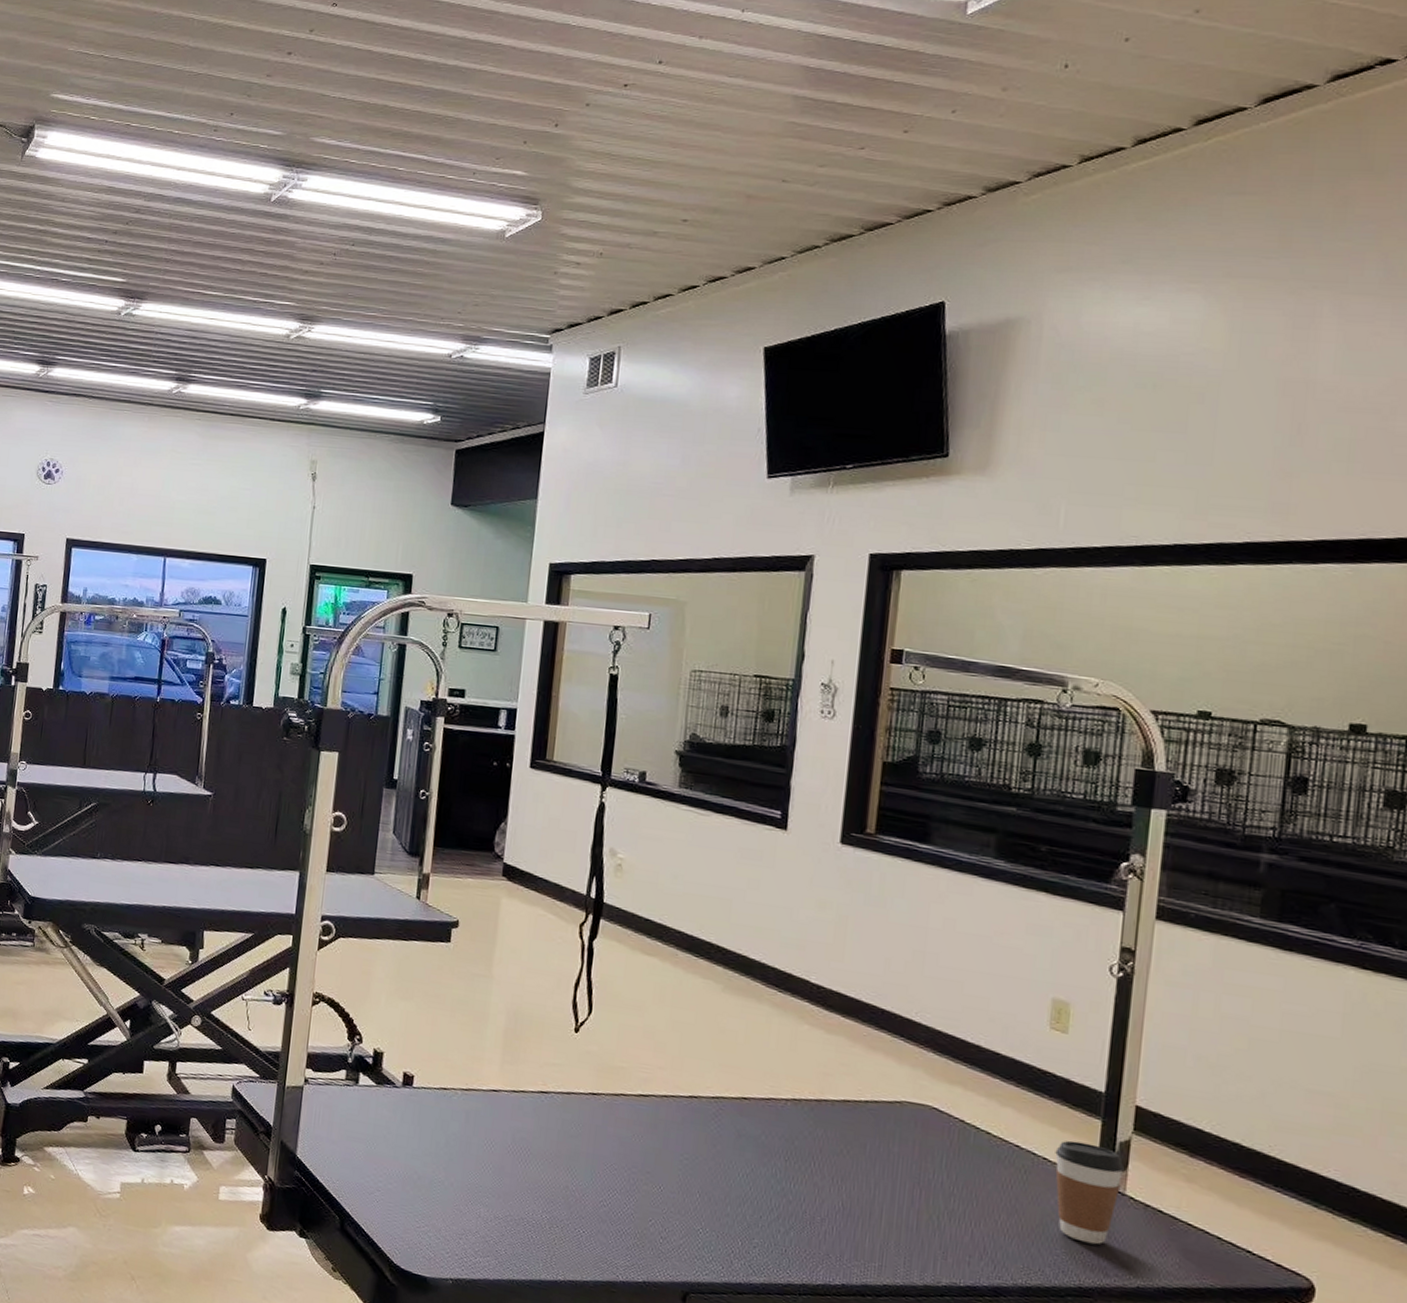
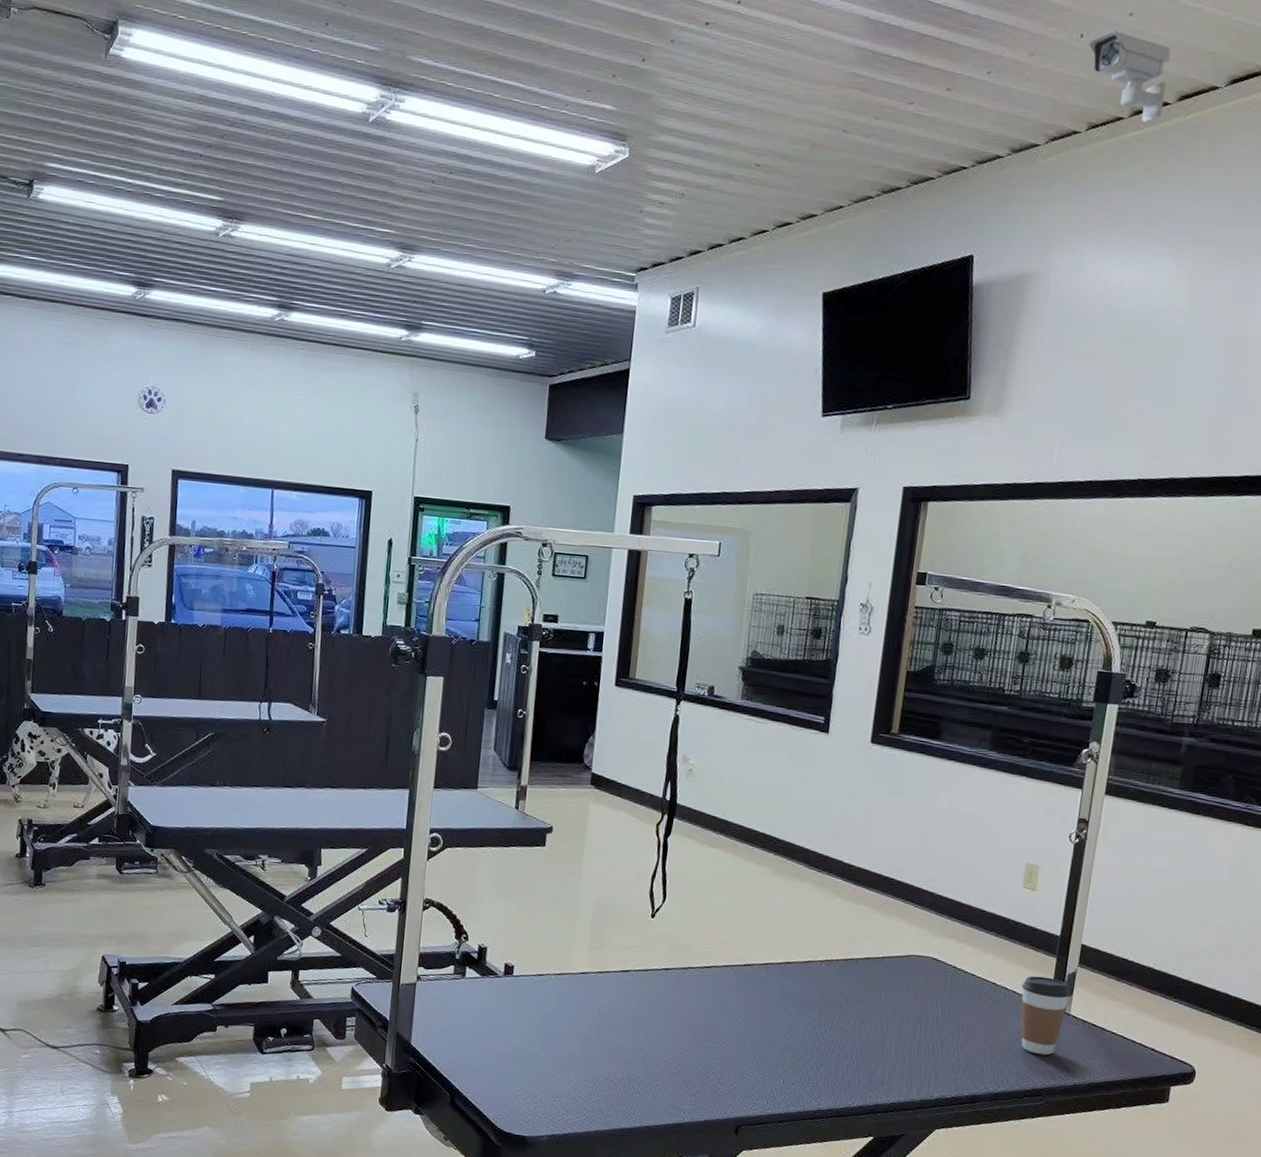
security camera: none [1074,57,1181,151] -> present [1088,29,1171,122]

